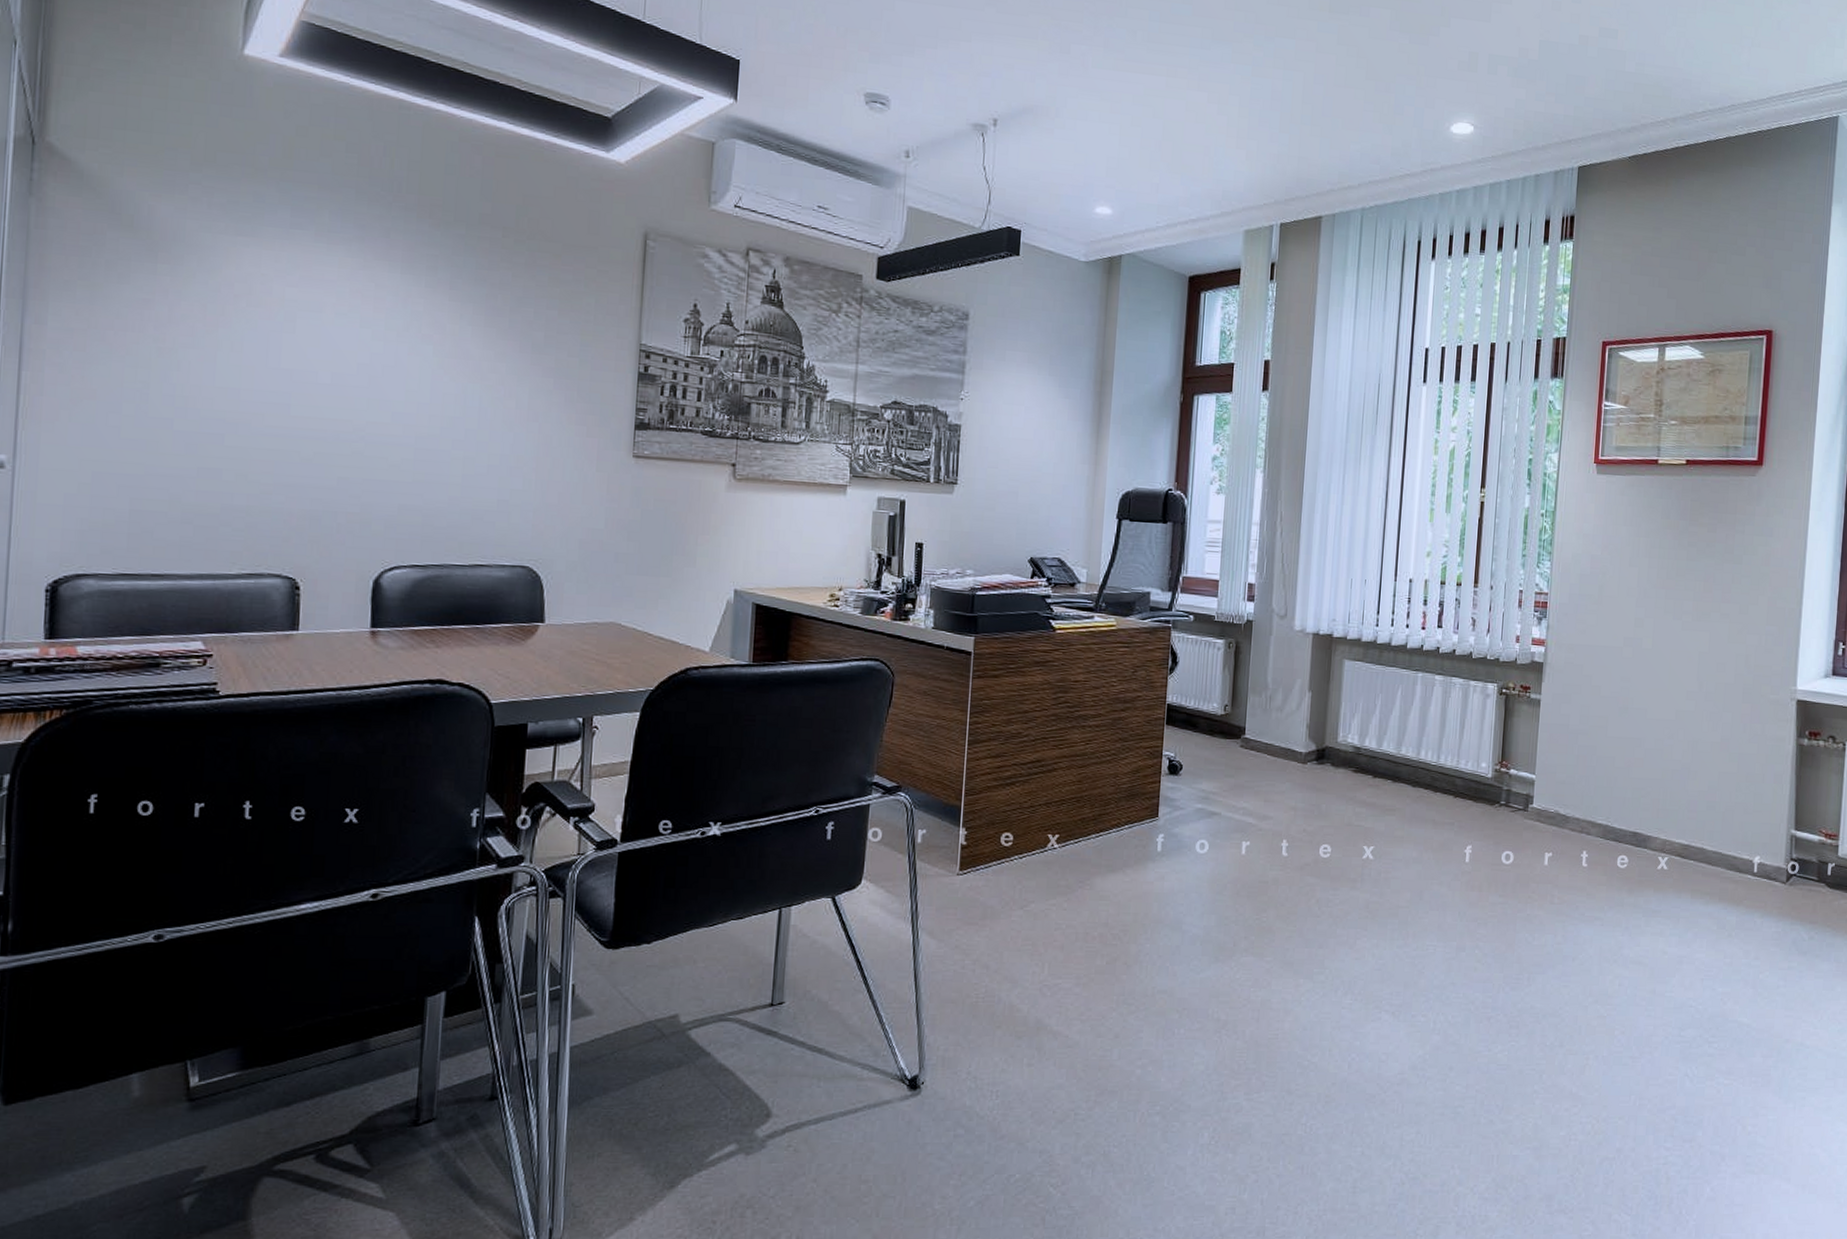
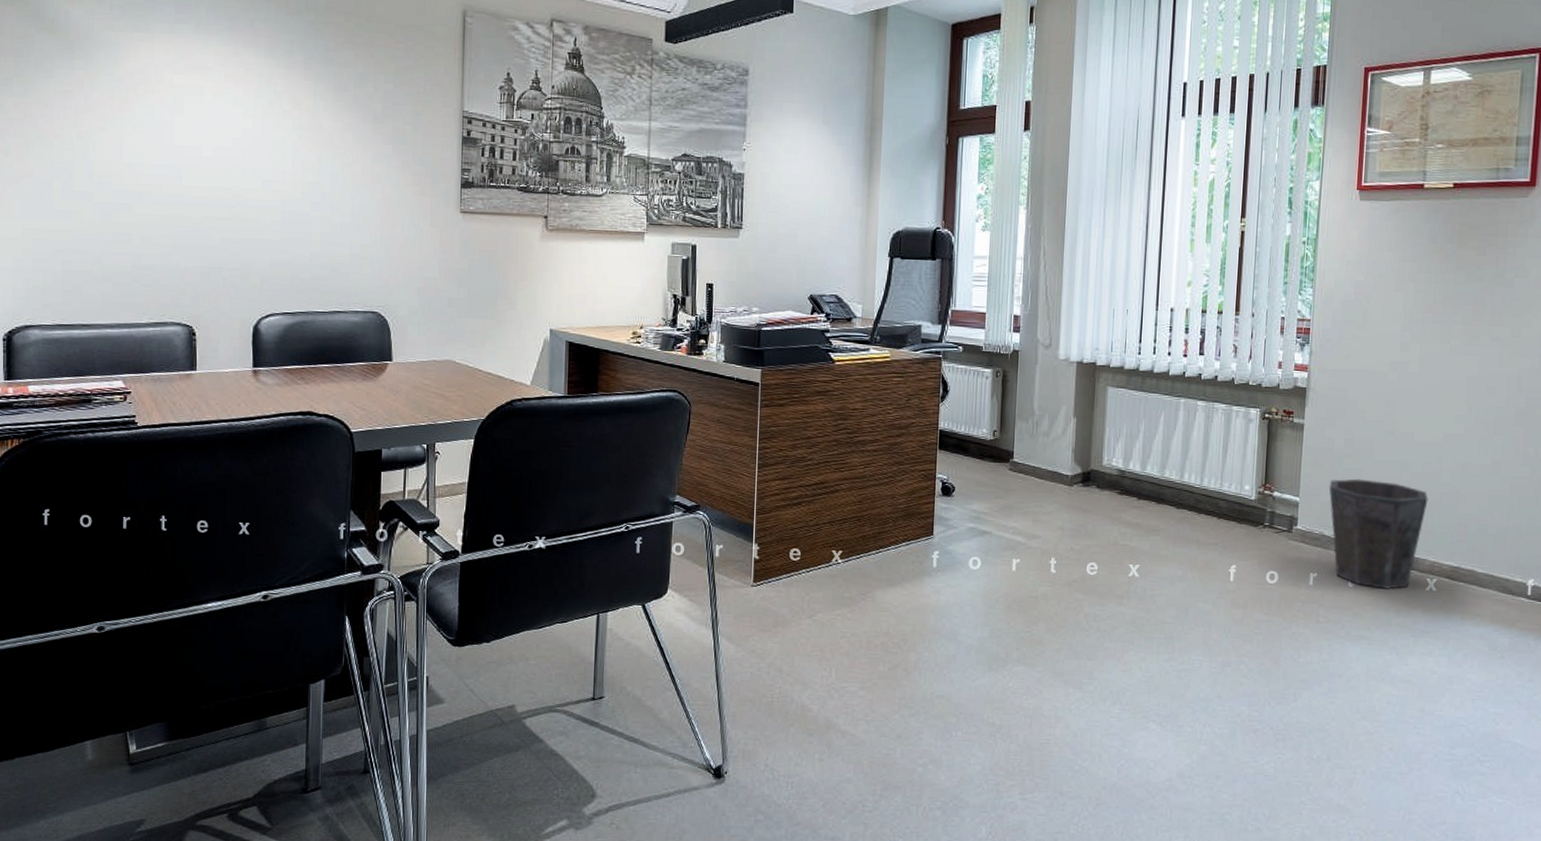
waste bin: none [1564,755,1660,868] -> present [1329,478,1428,589]

